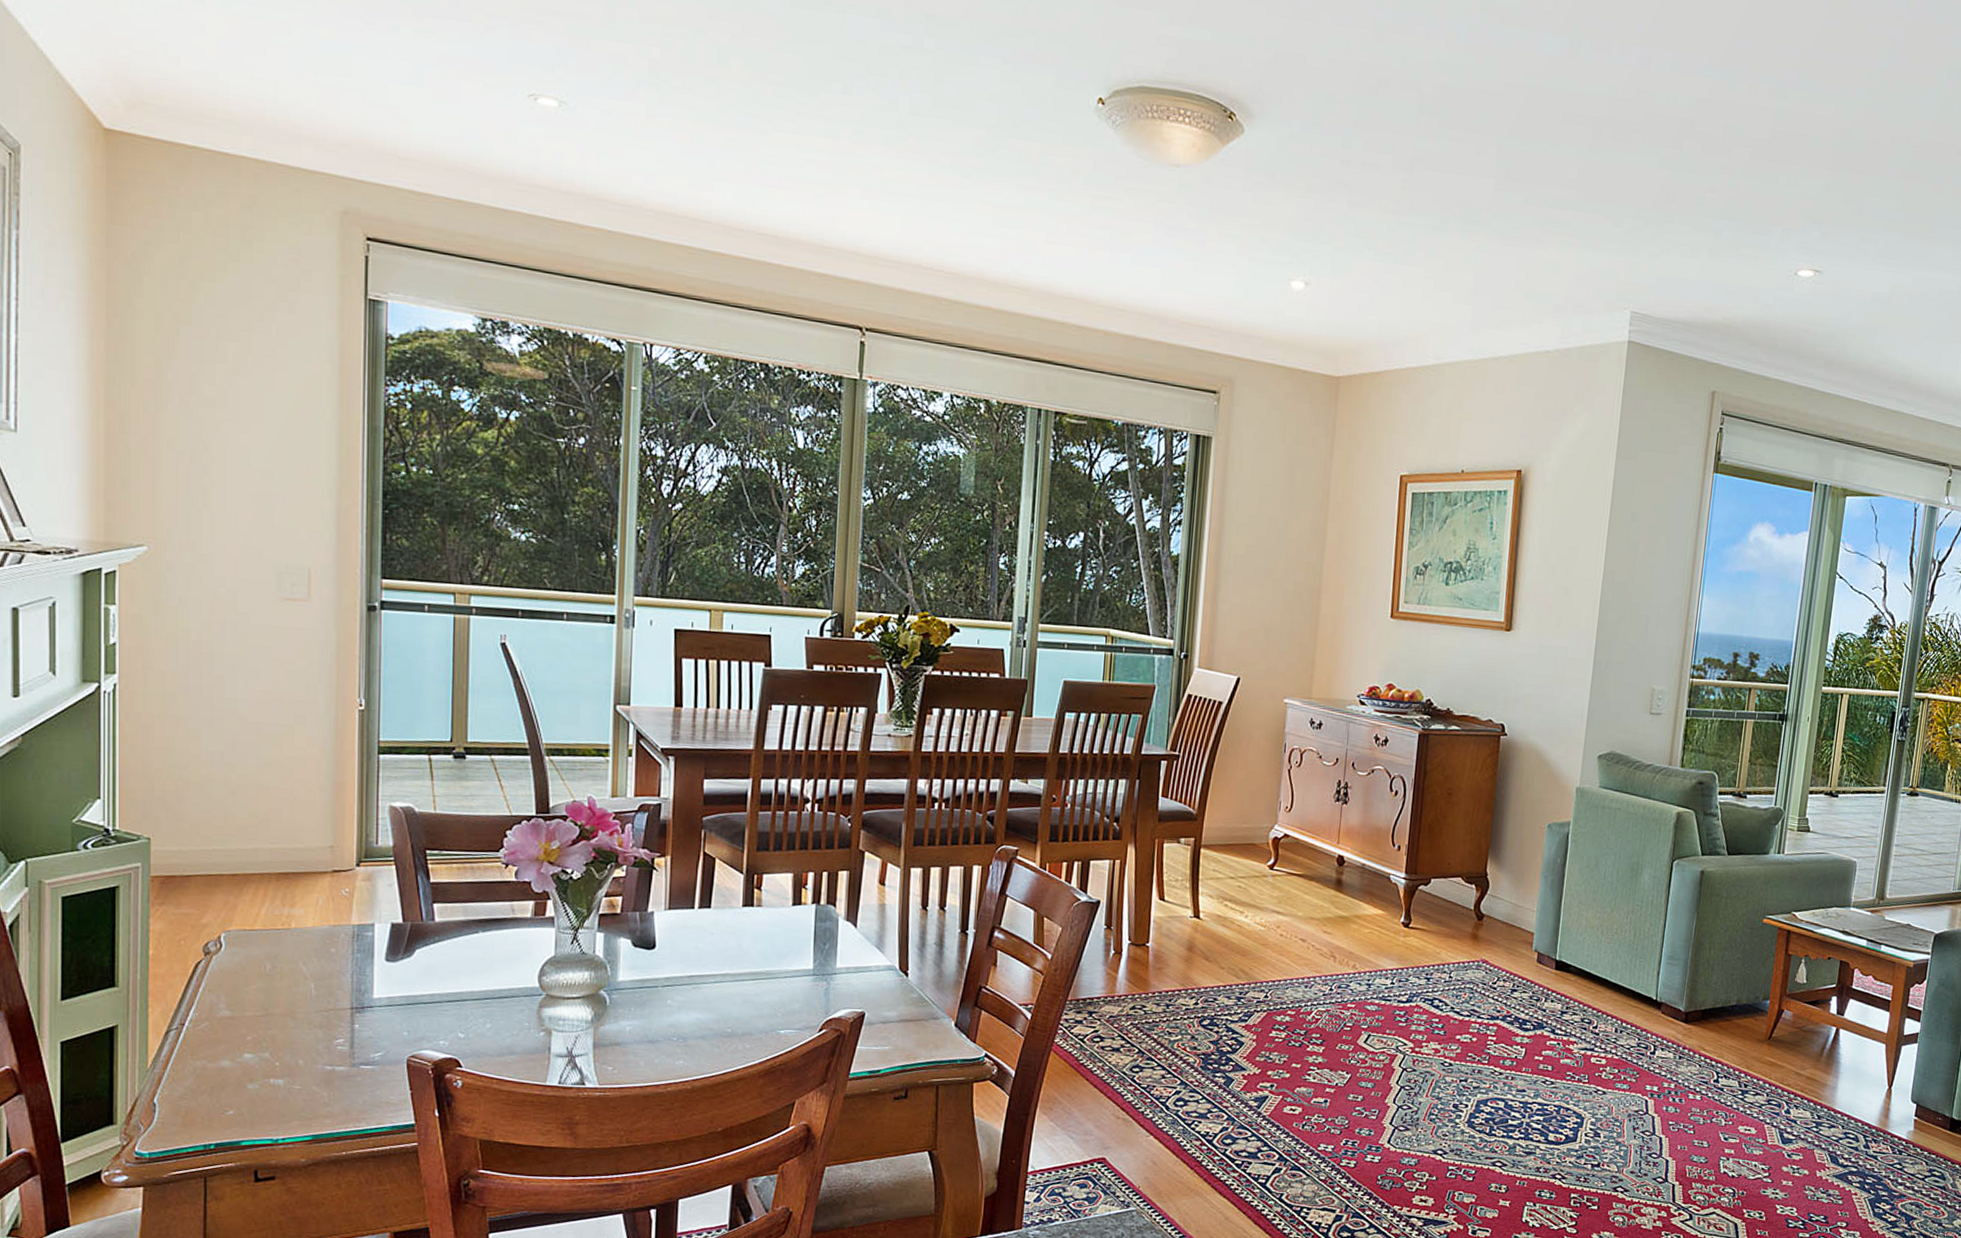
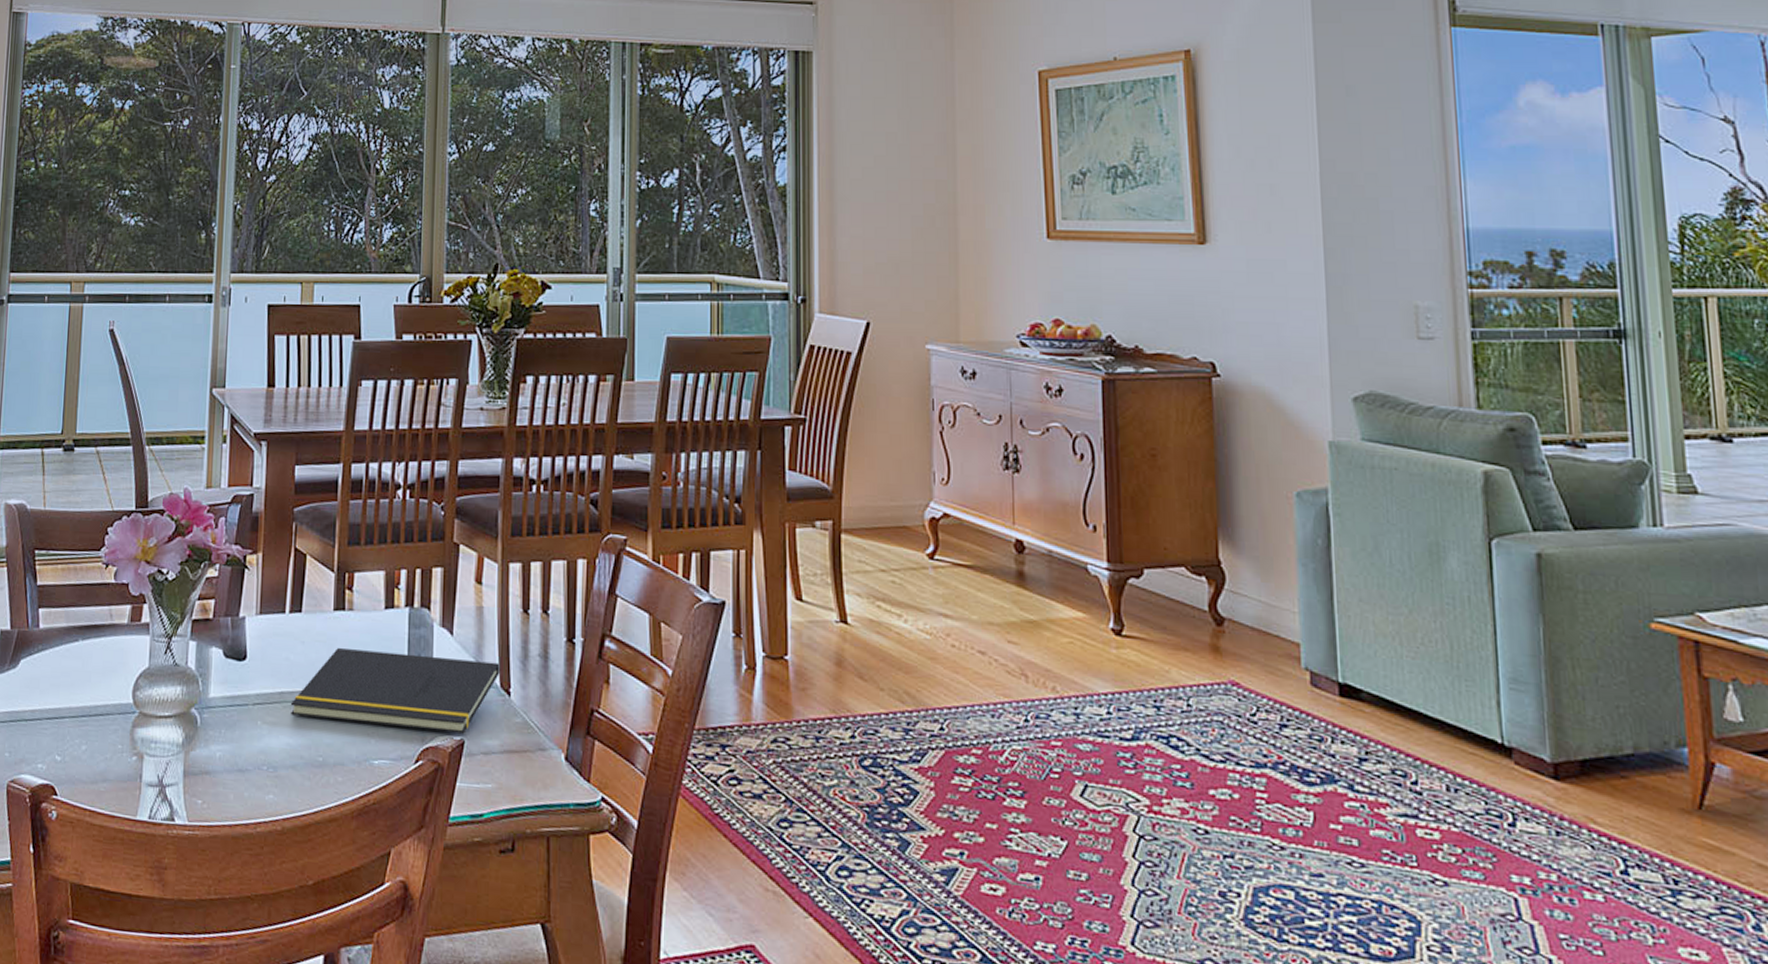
notepad: none [699,937,899,1007] -> present [290,647,500,734]

